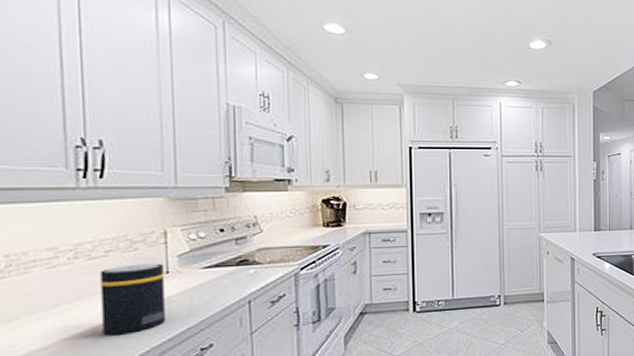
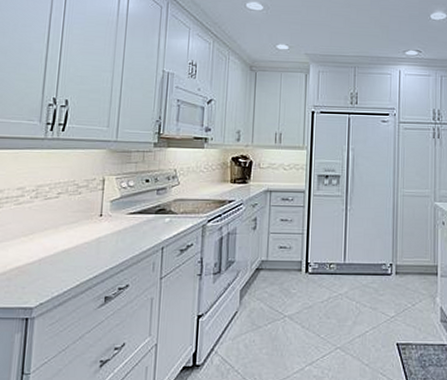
cylinder: present [100,263,165,336] -> none [46,206,100,268]

